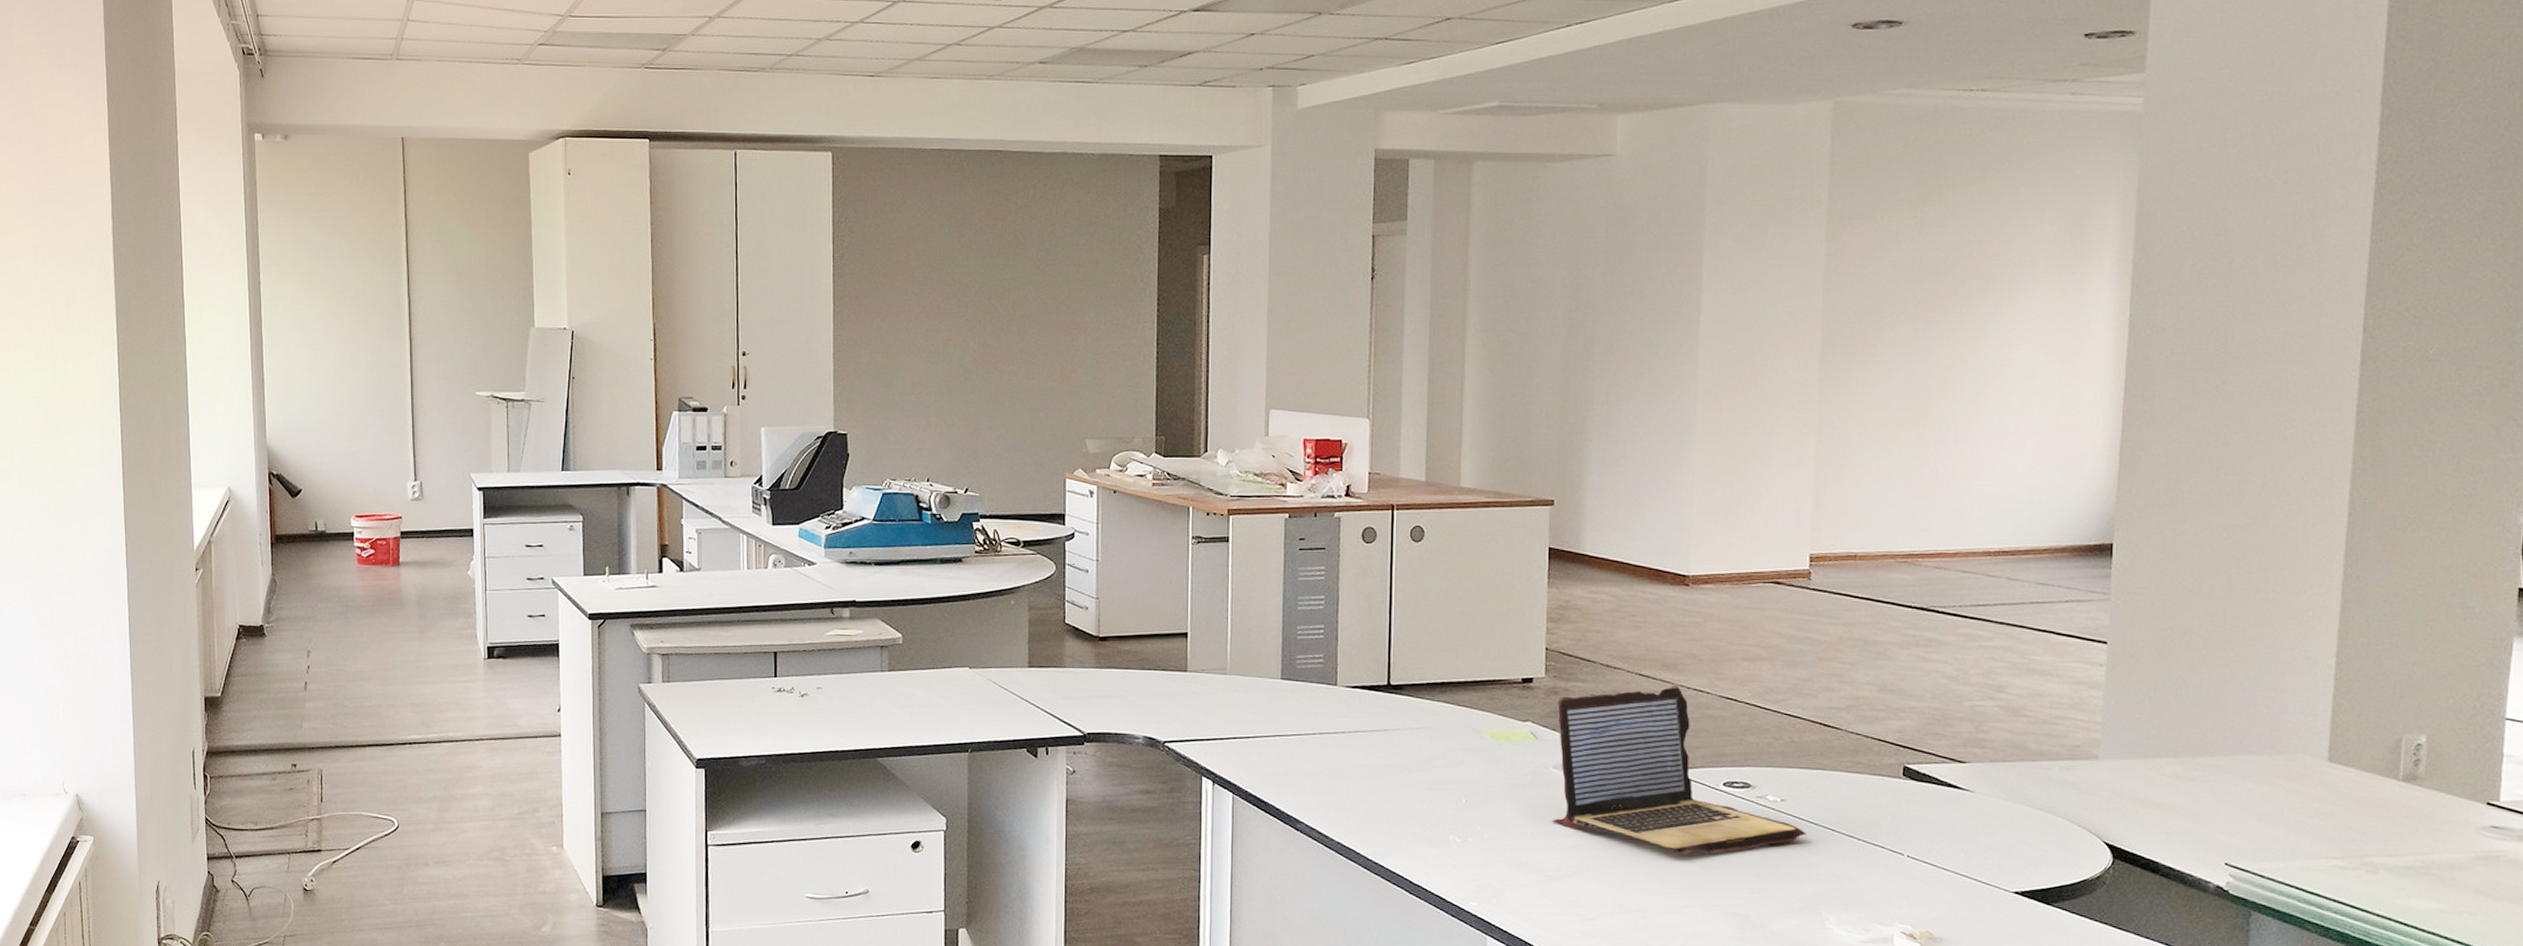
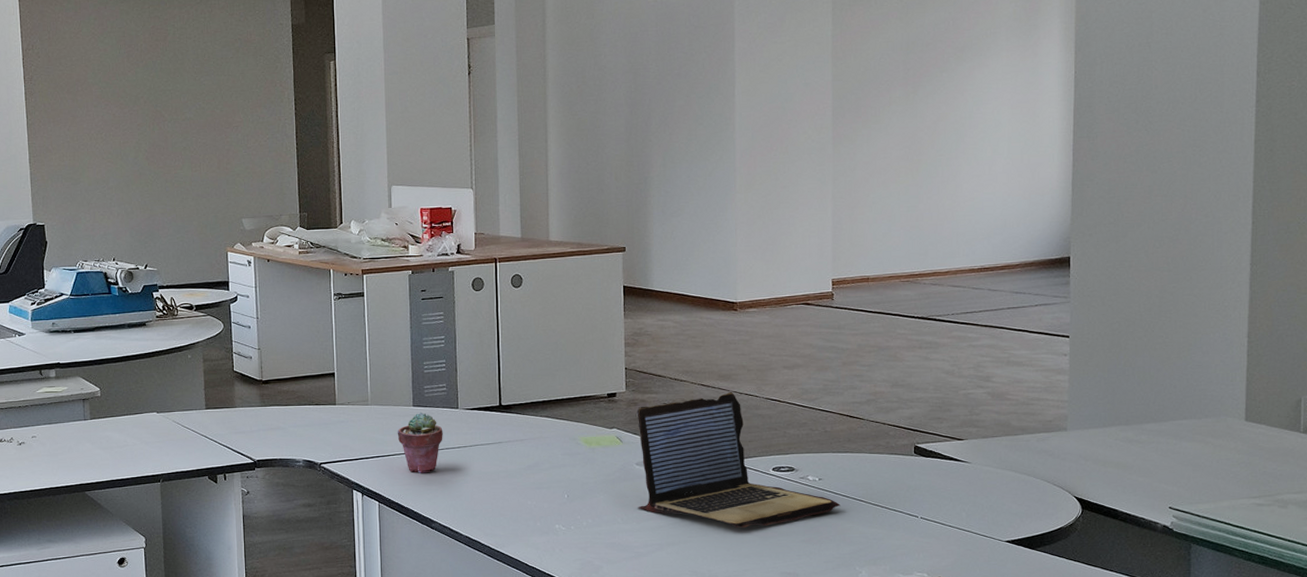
potted succulent: none [1260,686,1316,762] -> present [397,412,443,473]

